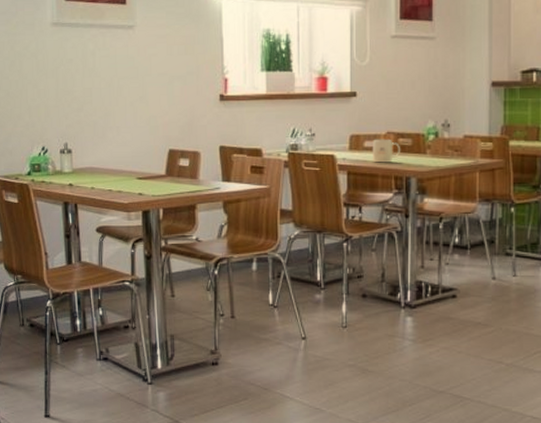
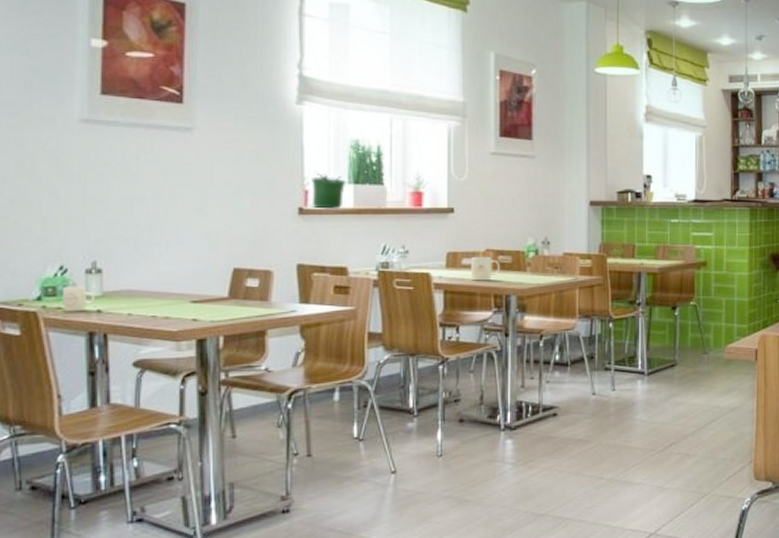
mug: none [44,163,67,185] -> present [62,285,95,312]
planter: none [230,60,260,95] -> present [312,171,347,209]

